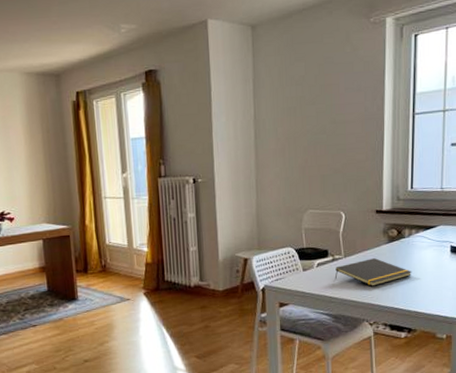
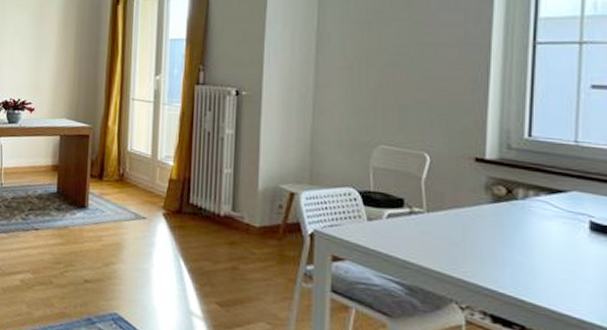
notepad: present [334,258,412,287] -> none [411,219,528,258]

